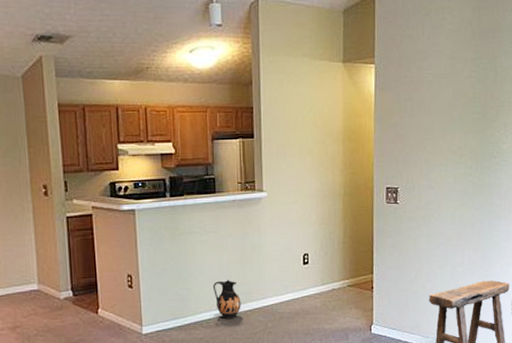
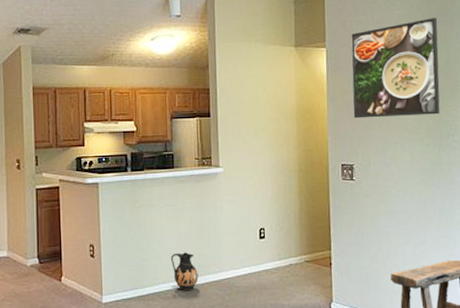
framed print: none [400,34,487,140] -> present [351,18,440,119]

